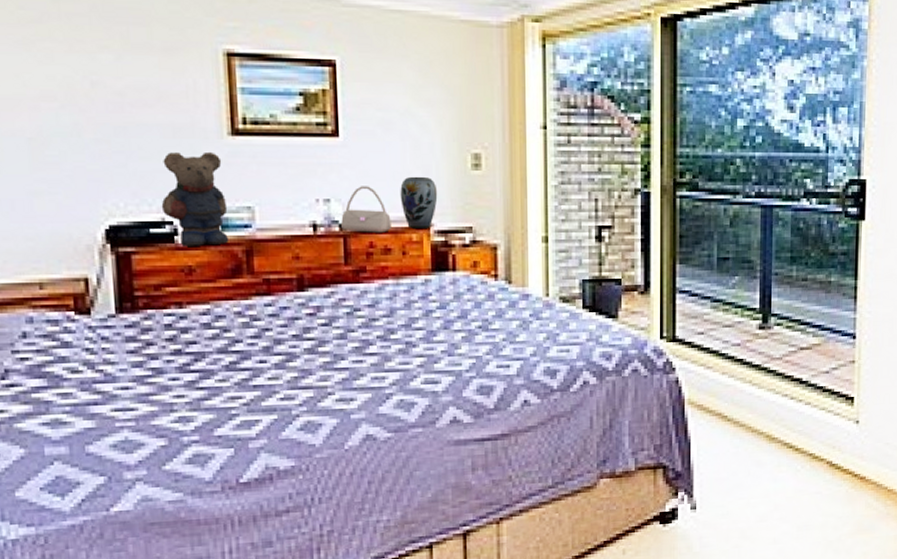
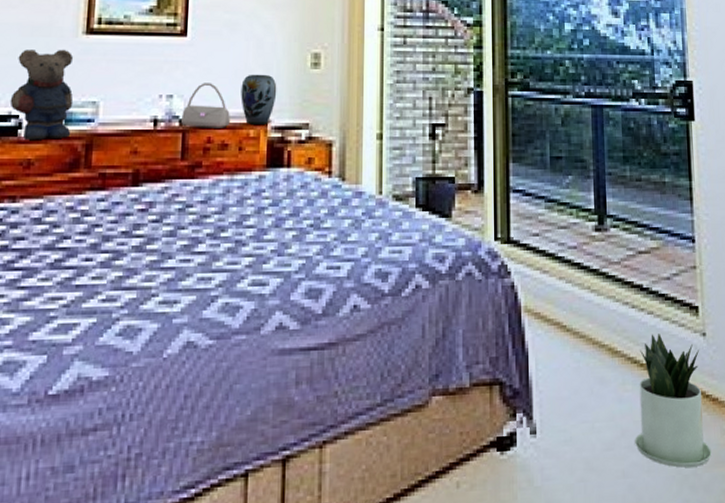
planter: none [786,422,857,535] -> present [635,333,713,468]

